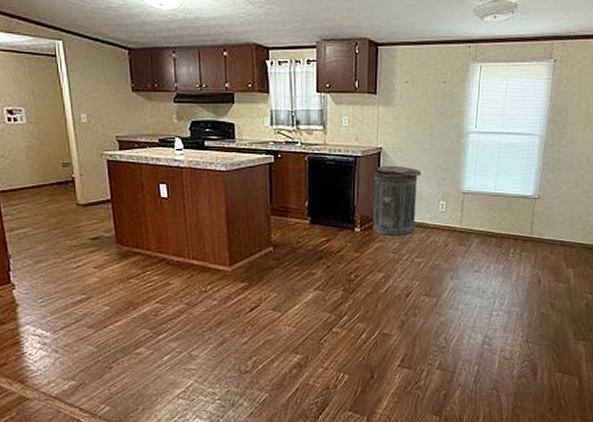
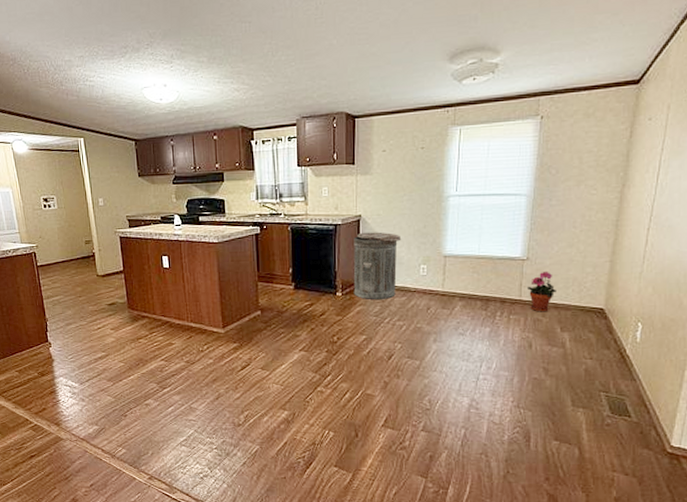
potted plant: none [538,209,563,249] -> present [528,271,556,312]

